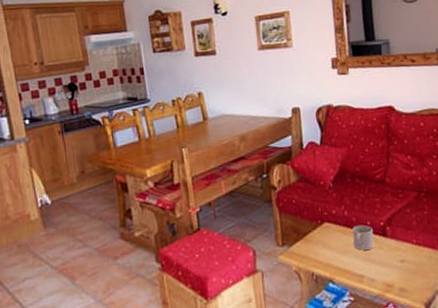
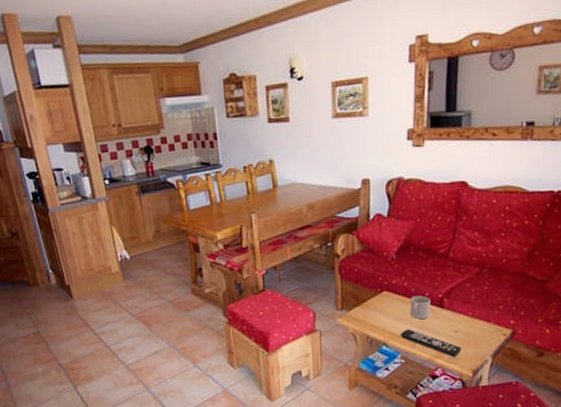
remote control: none [346,262,411,290] -> present [400,329,462,357]

